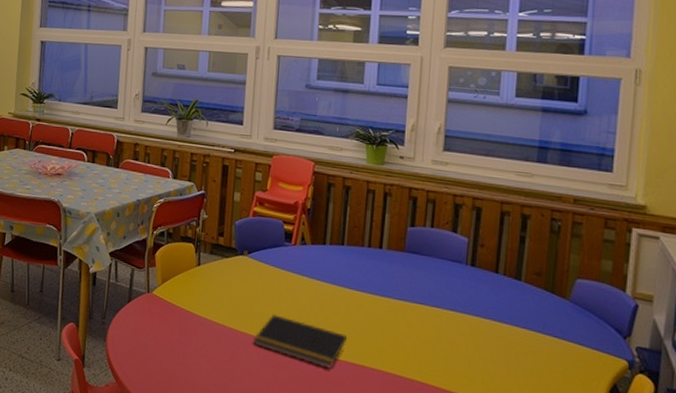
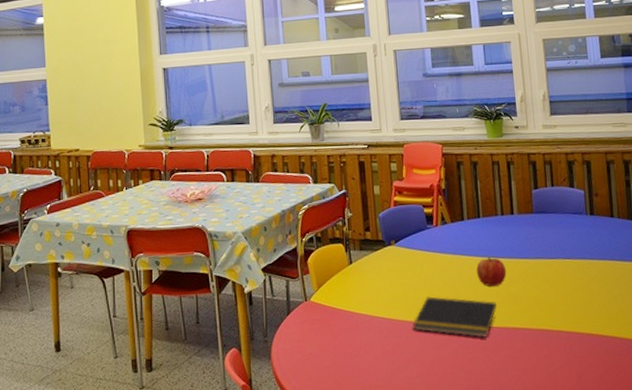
apple: none [331,287,364,320] -> present [476,257,507,287]

